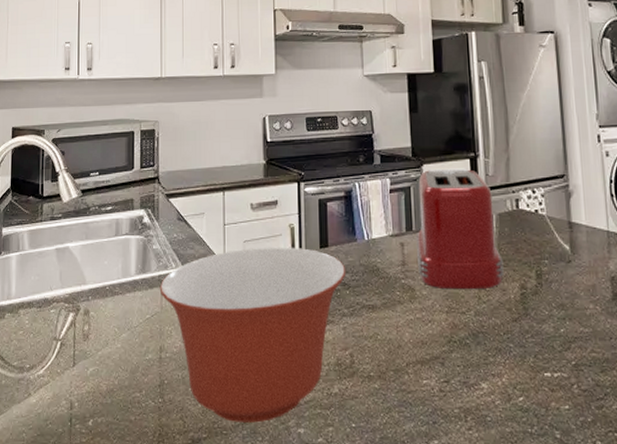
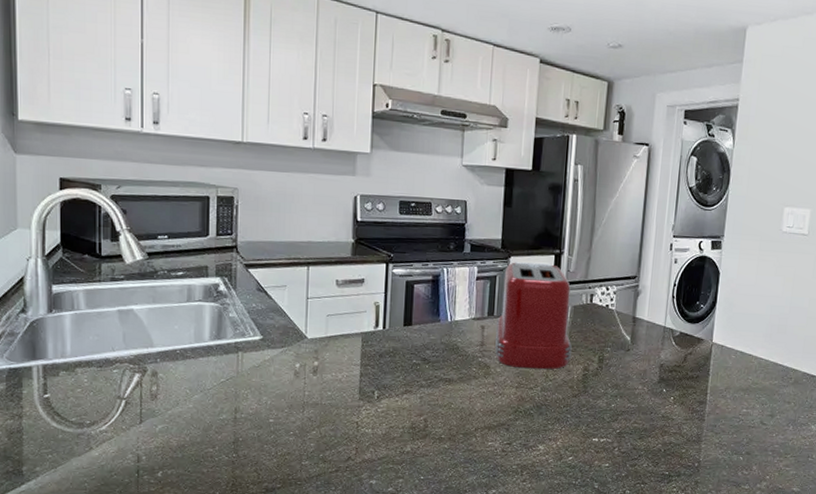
mixing bowl: present [159,247,346,423] -> none [235,321,428,475]

